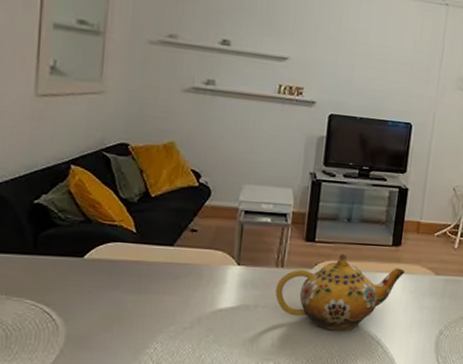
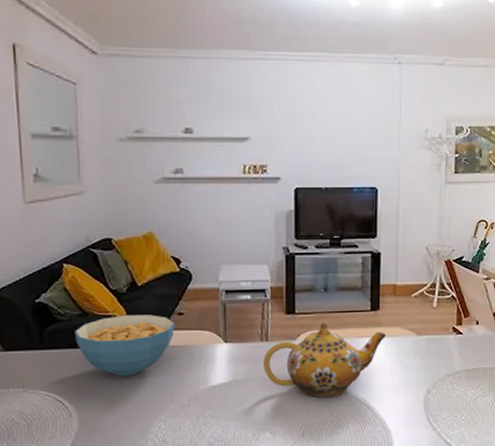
cereal bowl: none [73,226,187,291] -> present [74,314,175,376]

